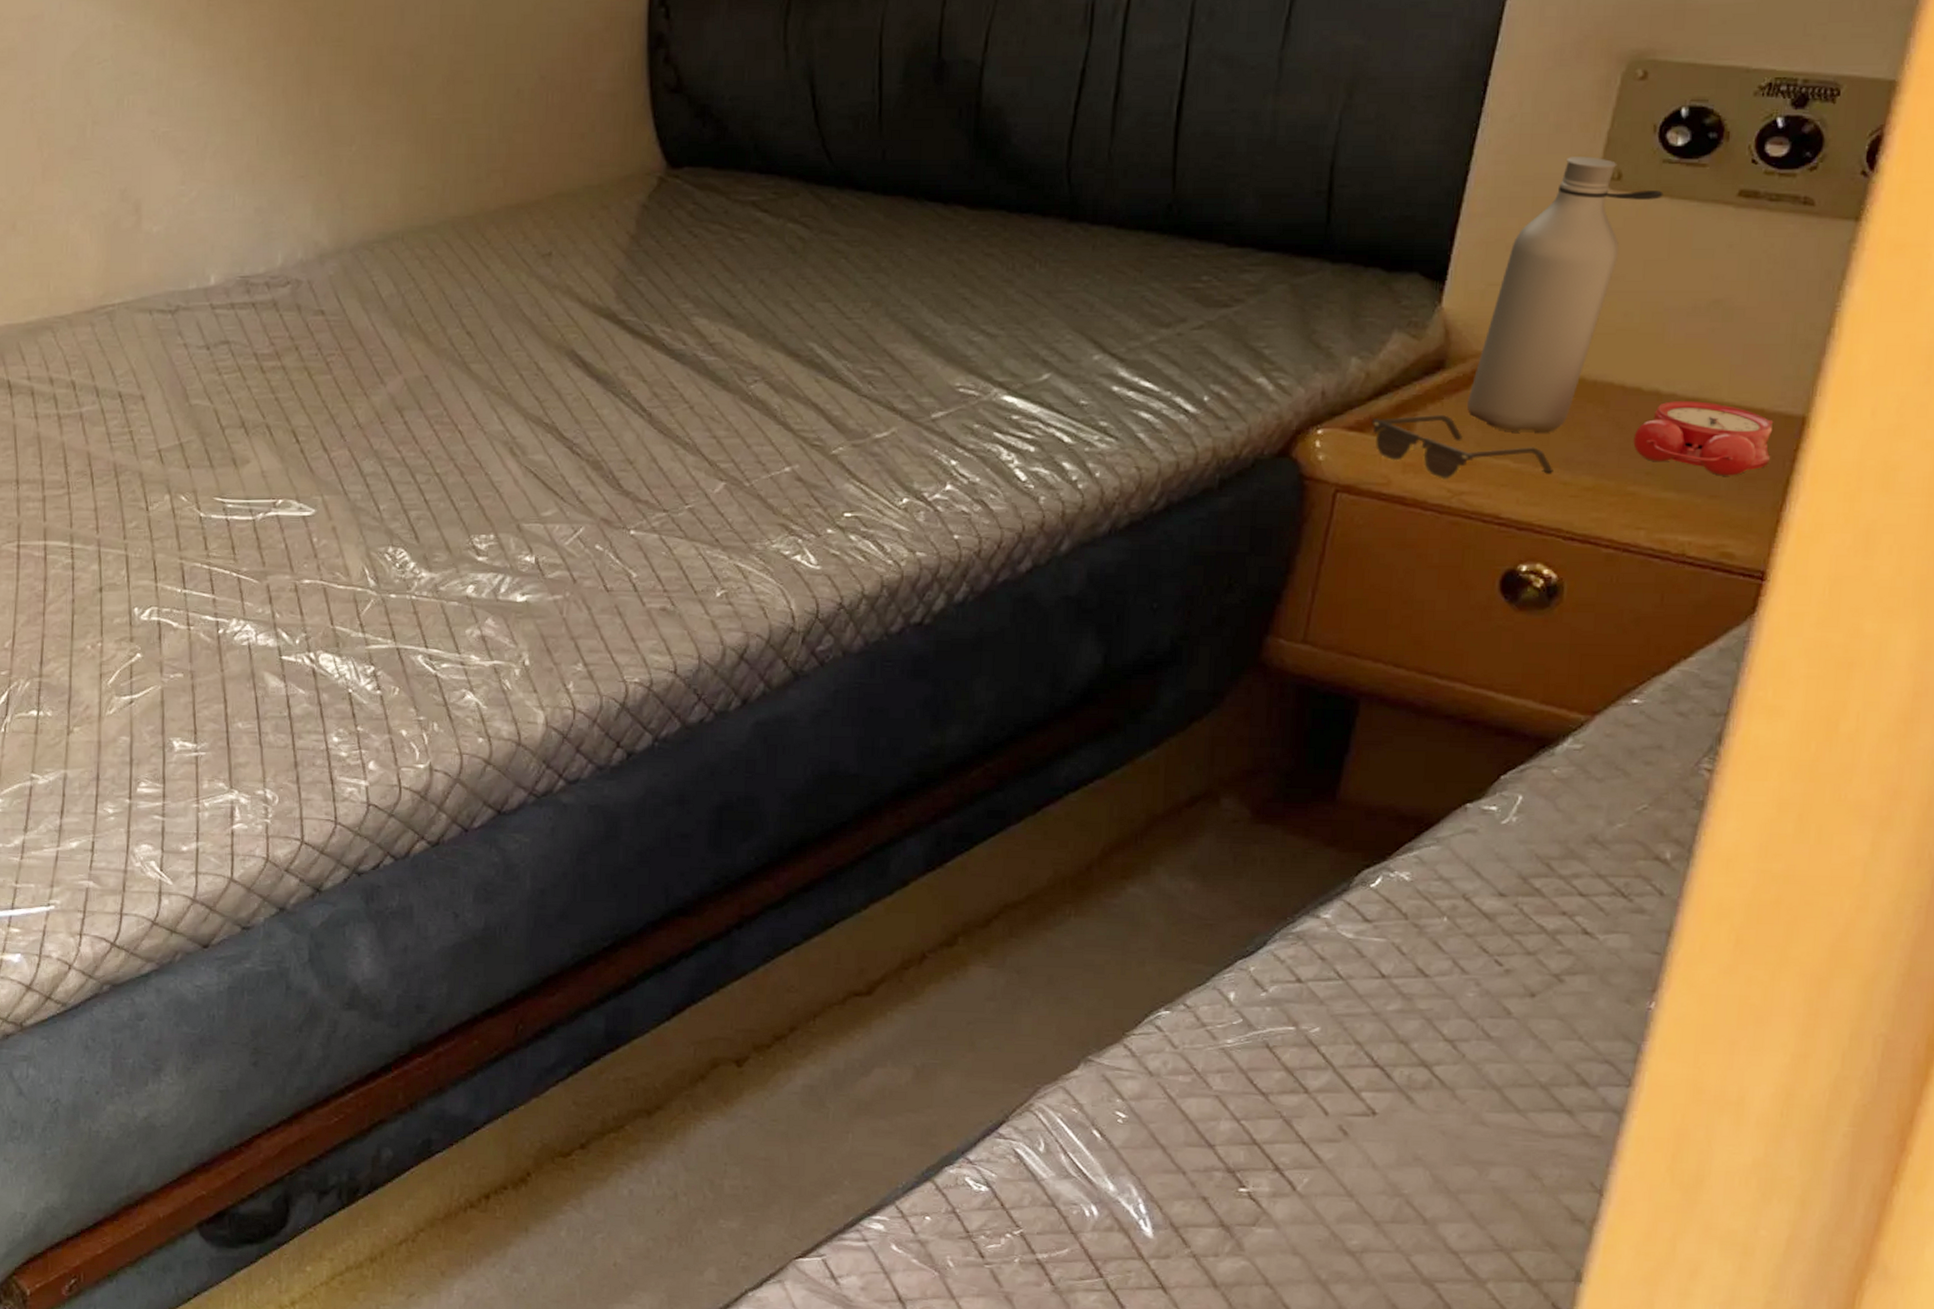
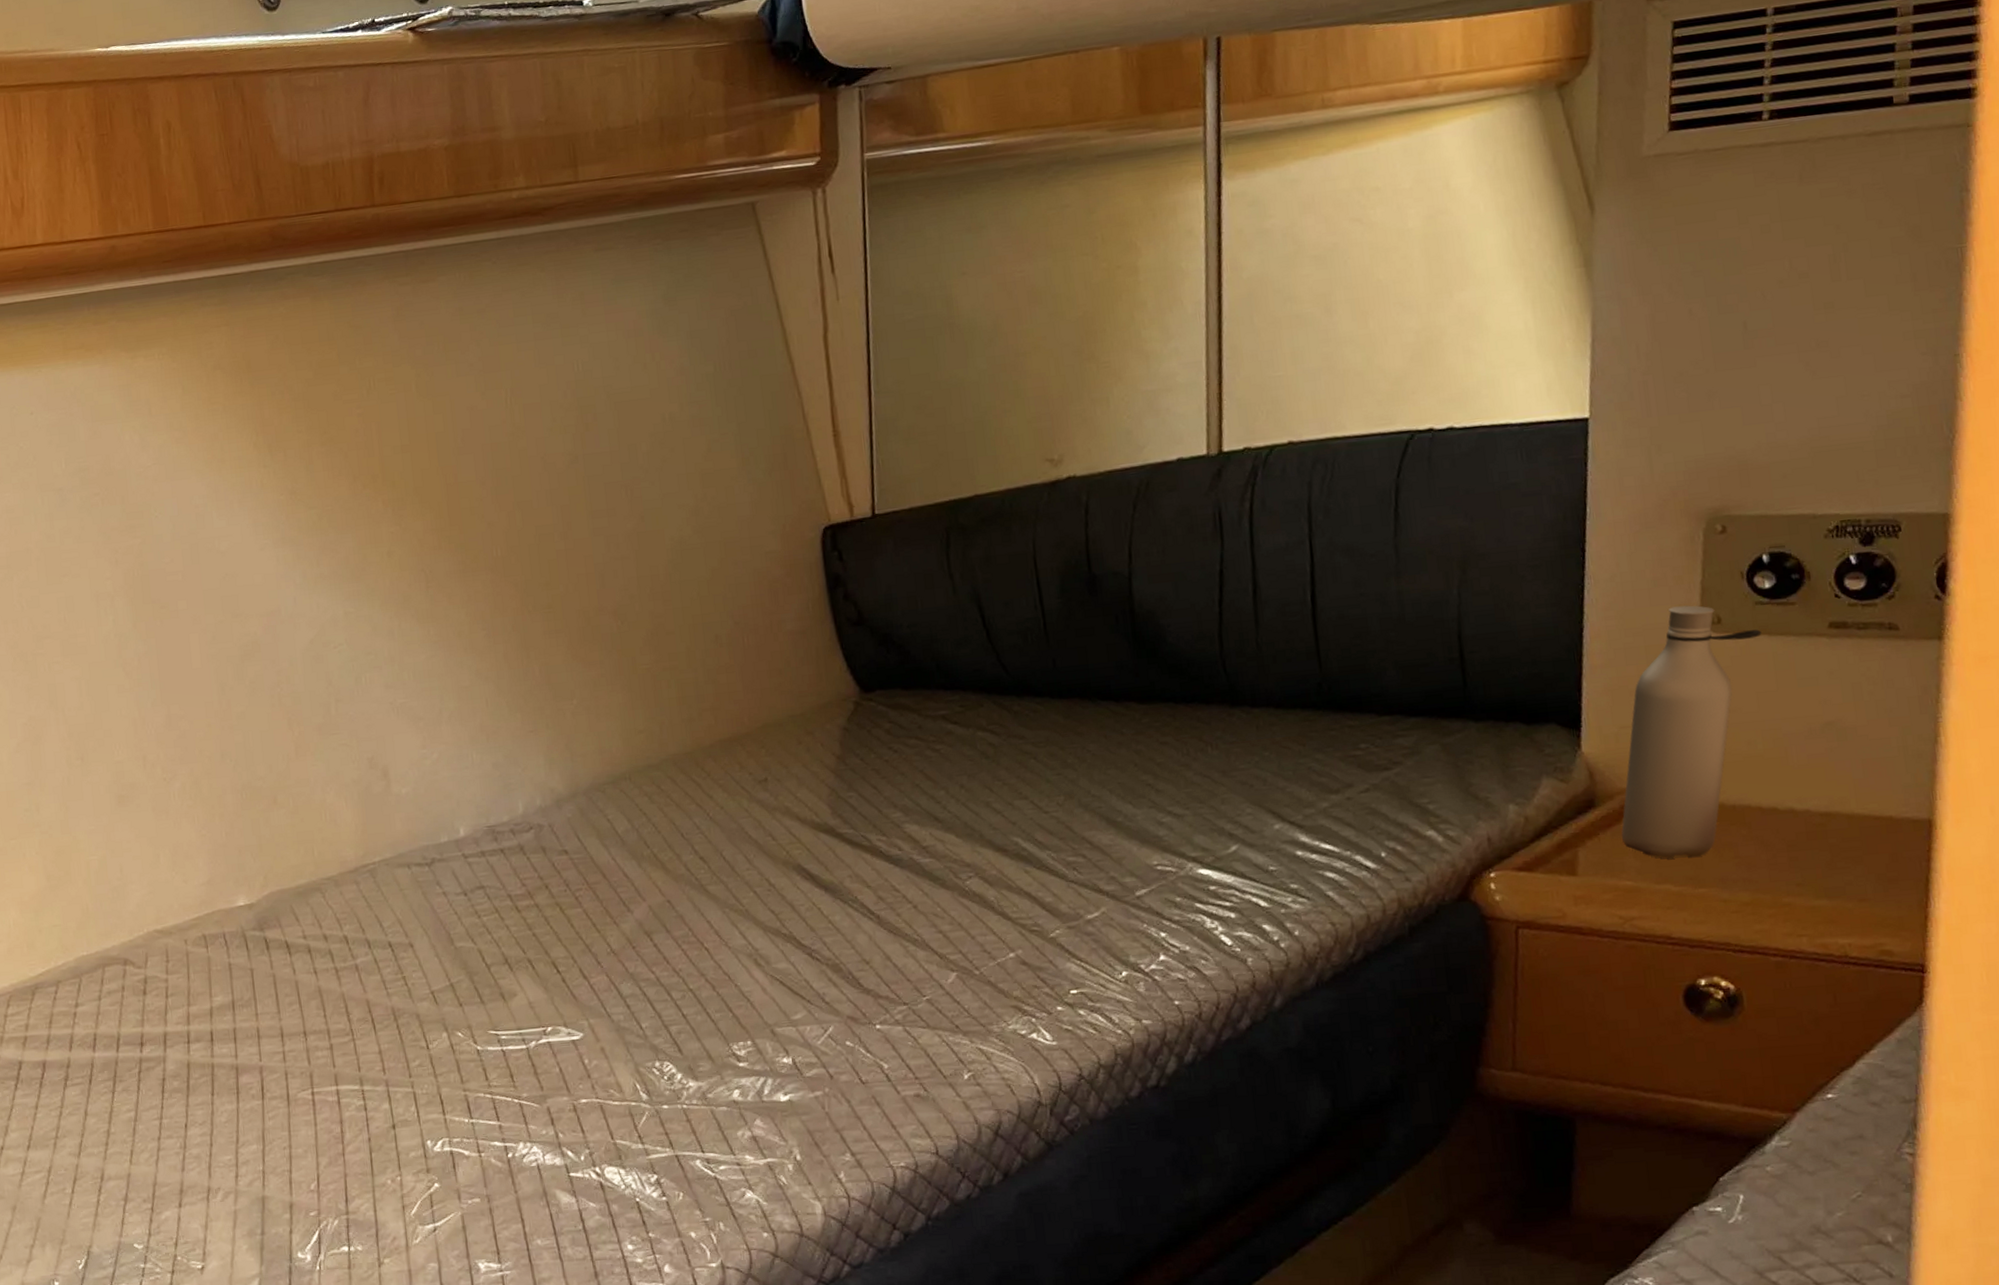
sunglasses: present [1371,414,1553,481] -> none [1538,848,1712,909]
alarm clock: present [1633,401,1774,476] -> none [1779,814,1908,881]

